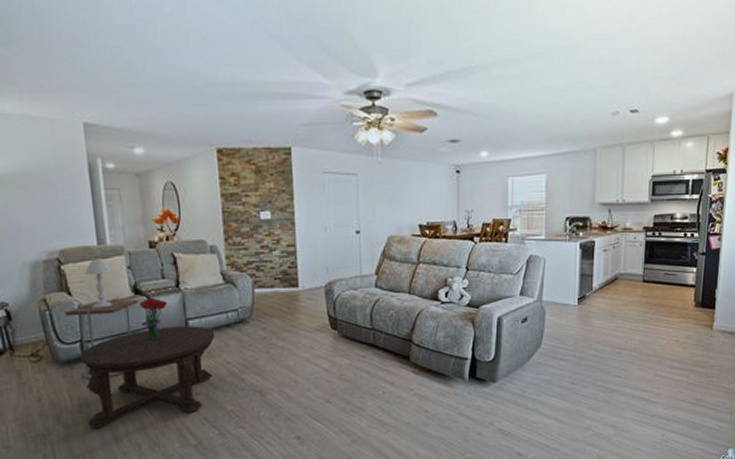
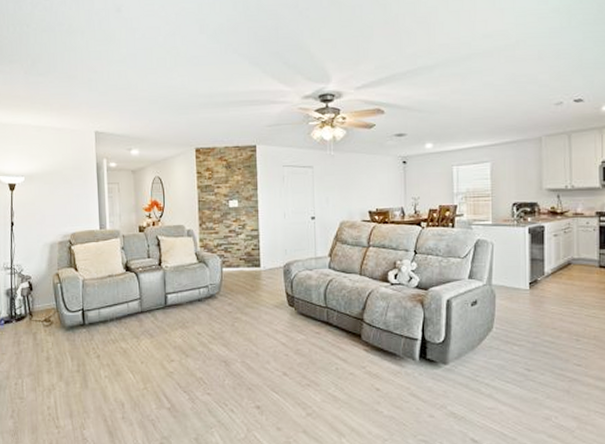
side table: present [64,299,138,379] -> none [72,275,128,343]
coffee table: present [80,326,215,429] -> none [81,299,189,387]
table lamp: present [84,259,113,308] -> none [88,241,109,282]
bouquet: present [140,297,168,341] -> none [129,274,152,311]

